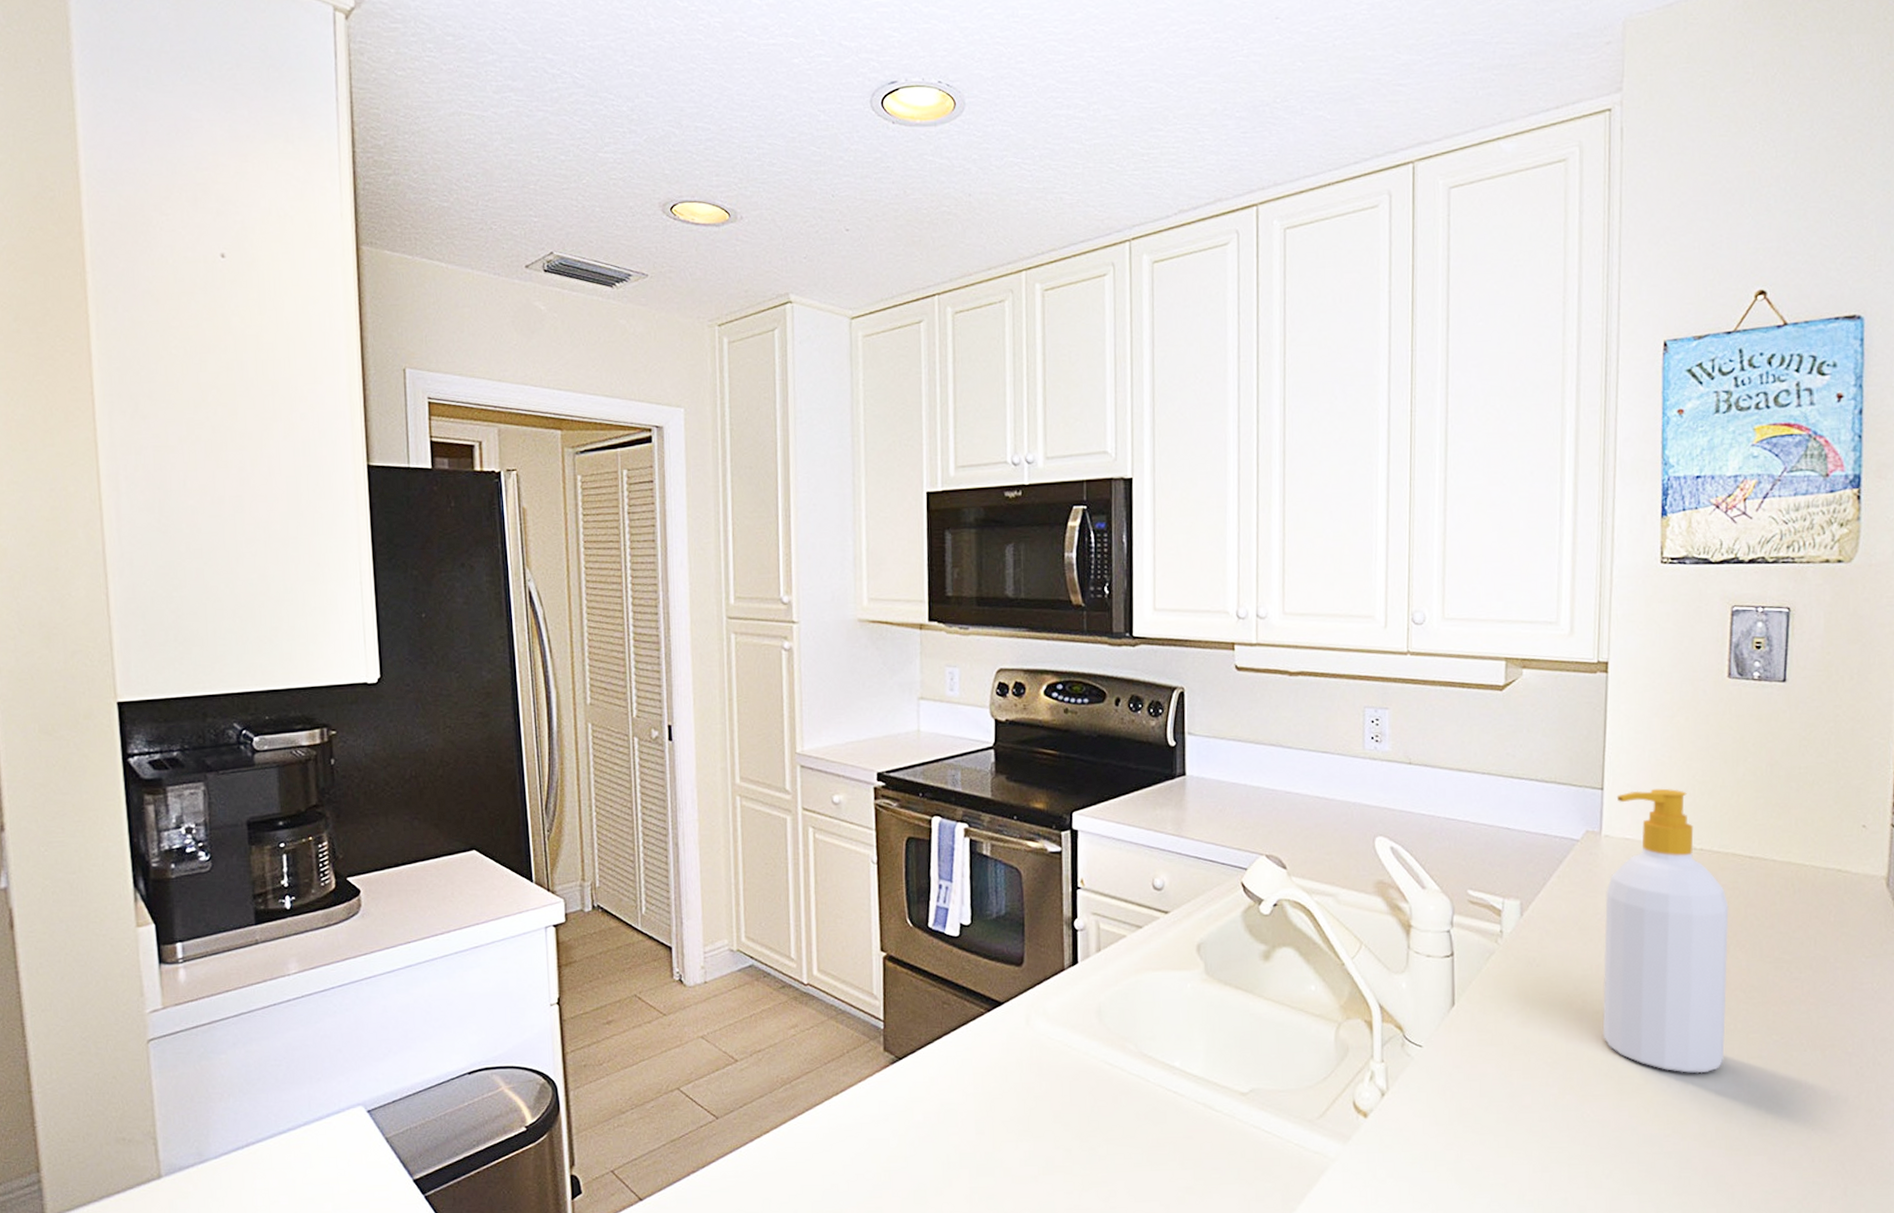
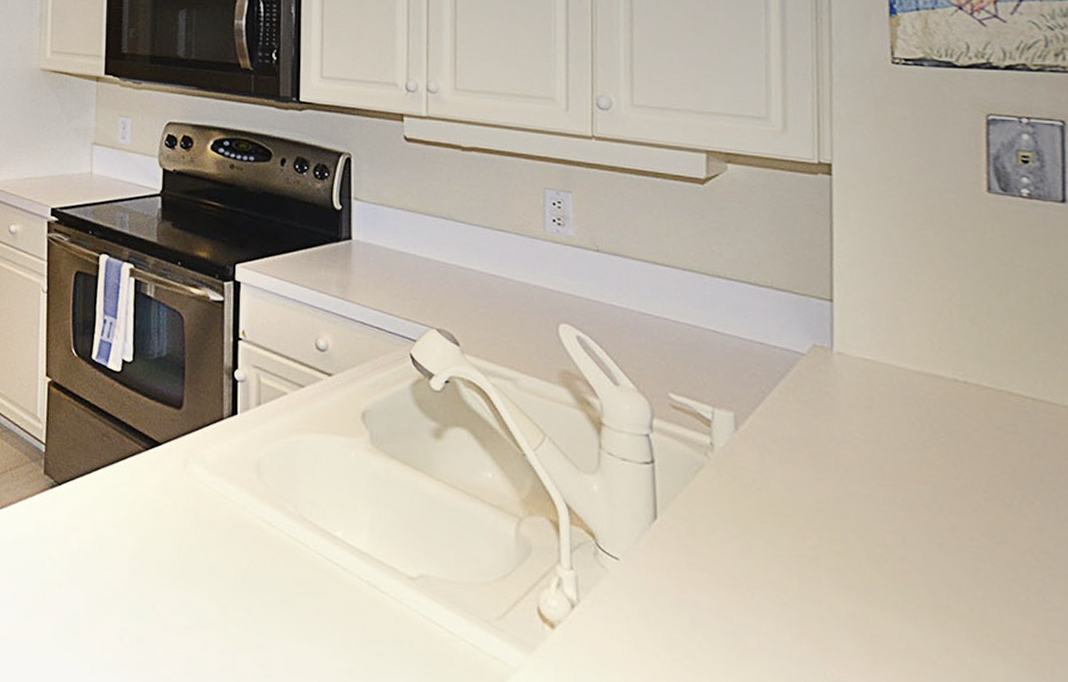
soap bottle: present [1602,788,1729,1074] -> none [842,307,1015,649]

